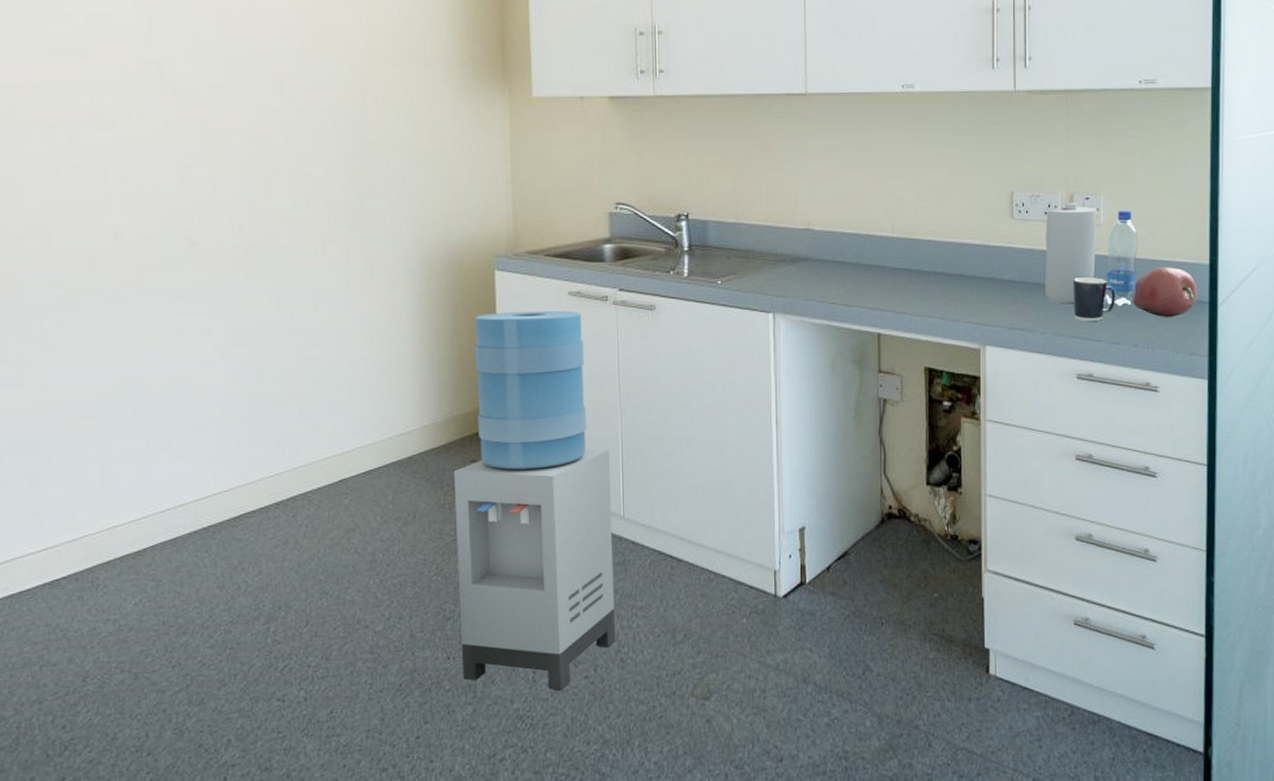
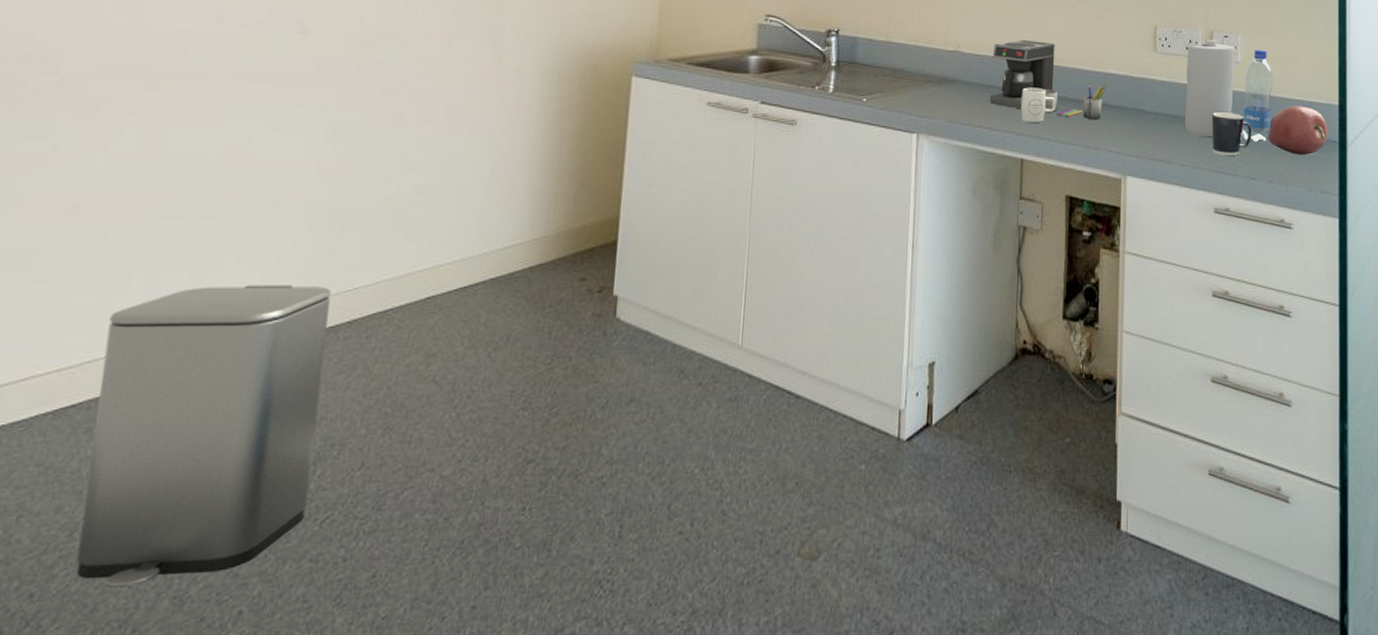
pedal bin: none [78,473,268,721] -> present [77,285,331,588]
water cooler: present [453,310,615,691] -> none [538,120,733,549]
coffee maker: none [843,213,962,292] -> present [990,39,1106,120]
mug: none [875,261,911,297] -> present [1020,87,1056,122]

